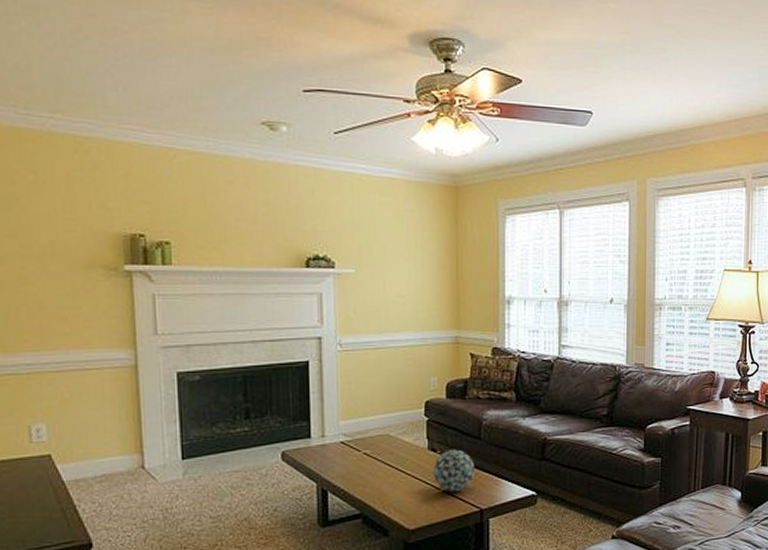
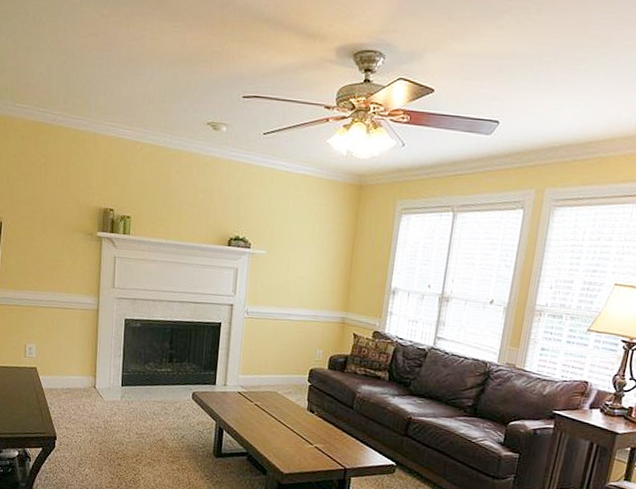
decorative ball: present [433,449,475,492] -> none [308,413,345,450]

